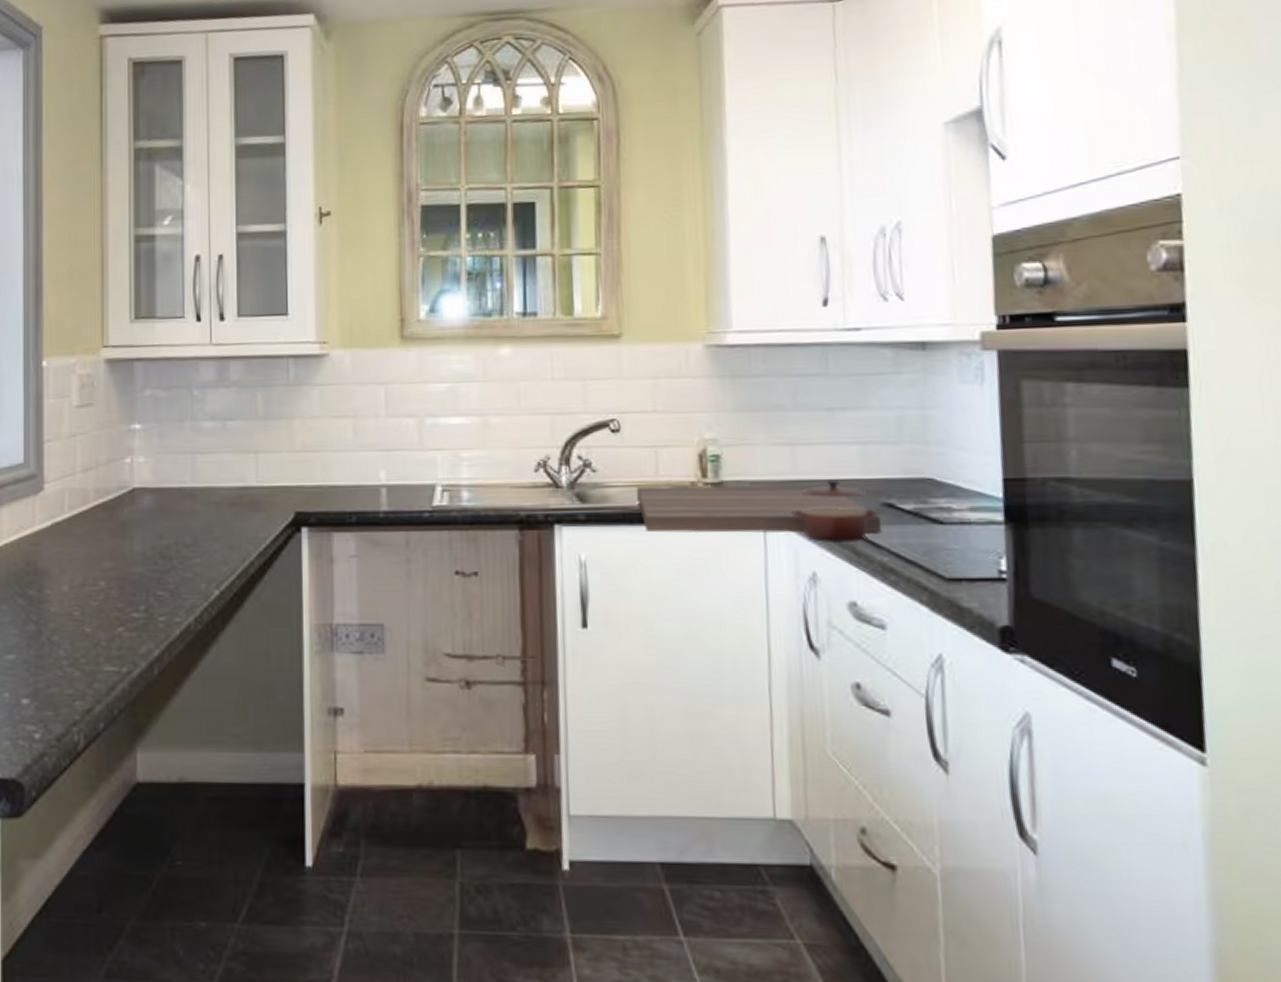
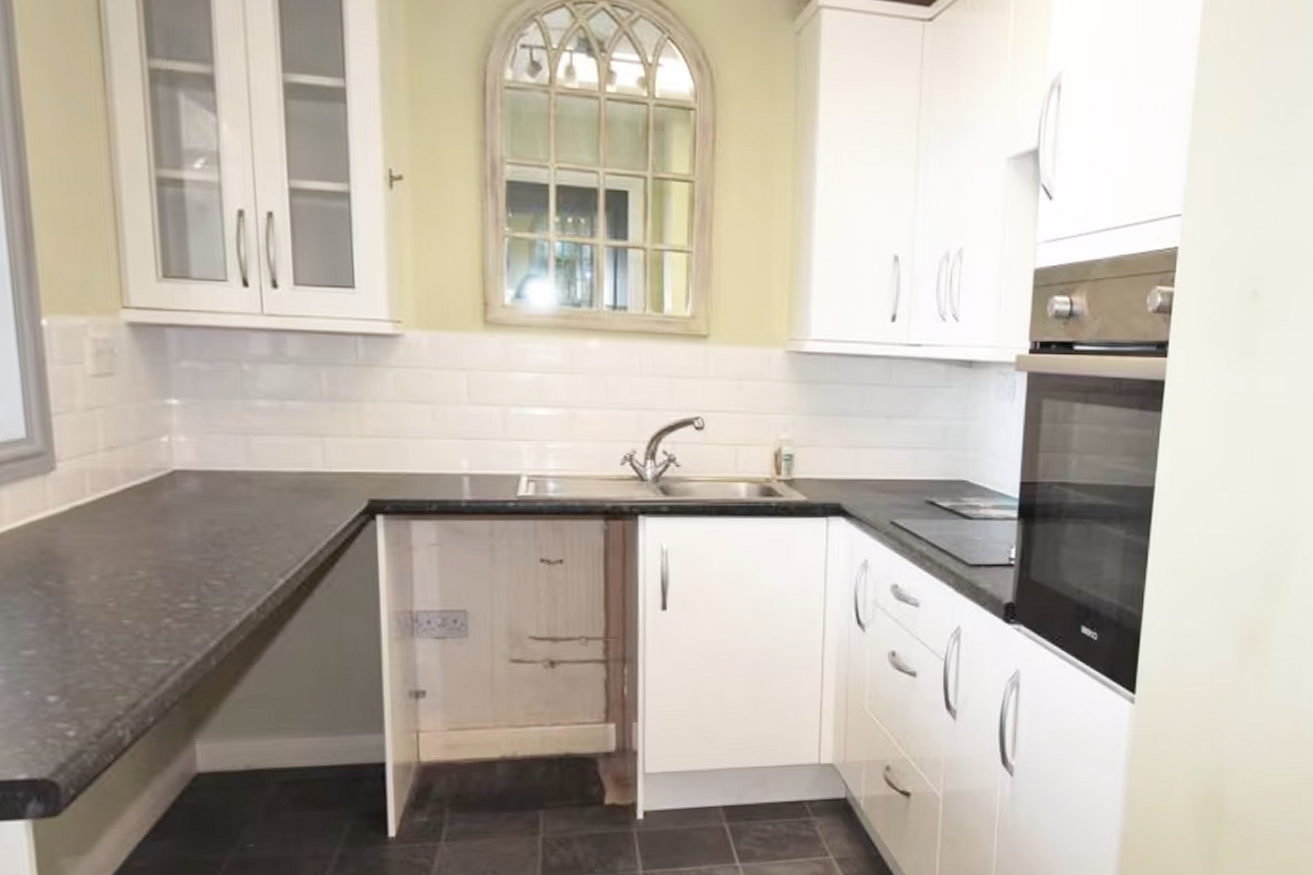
cutting board: present [636,485,881,533] -> none [716,481,923,525]
saucepan: present [791,479,878,543] -> none [851,479,921,534]

